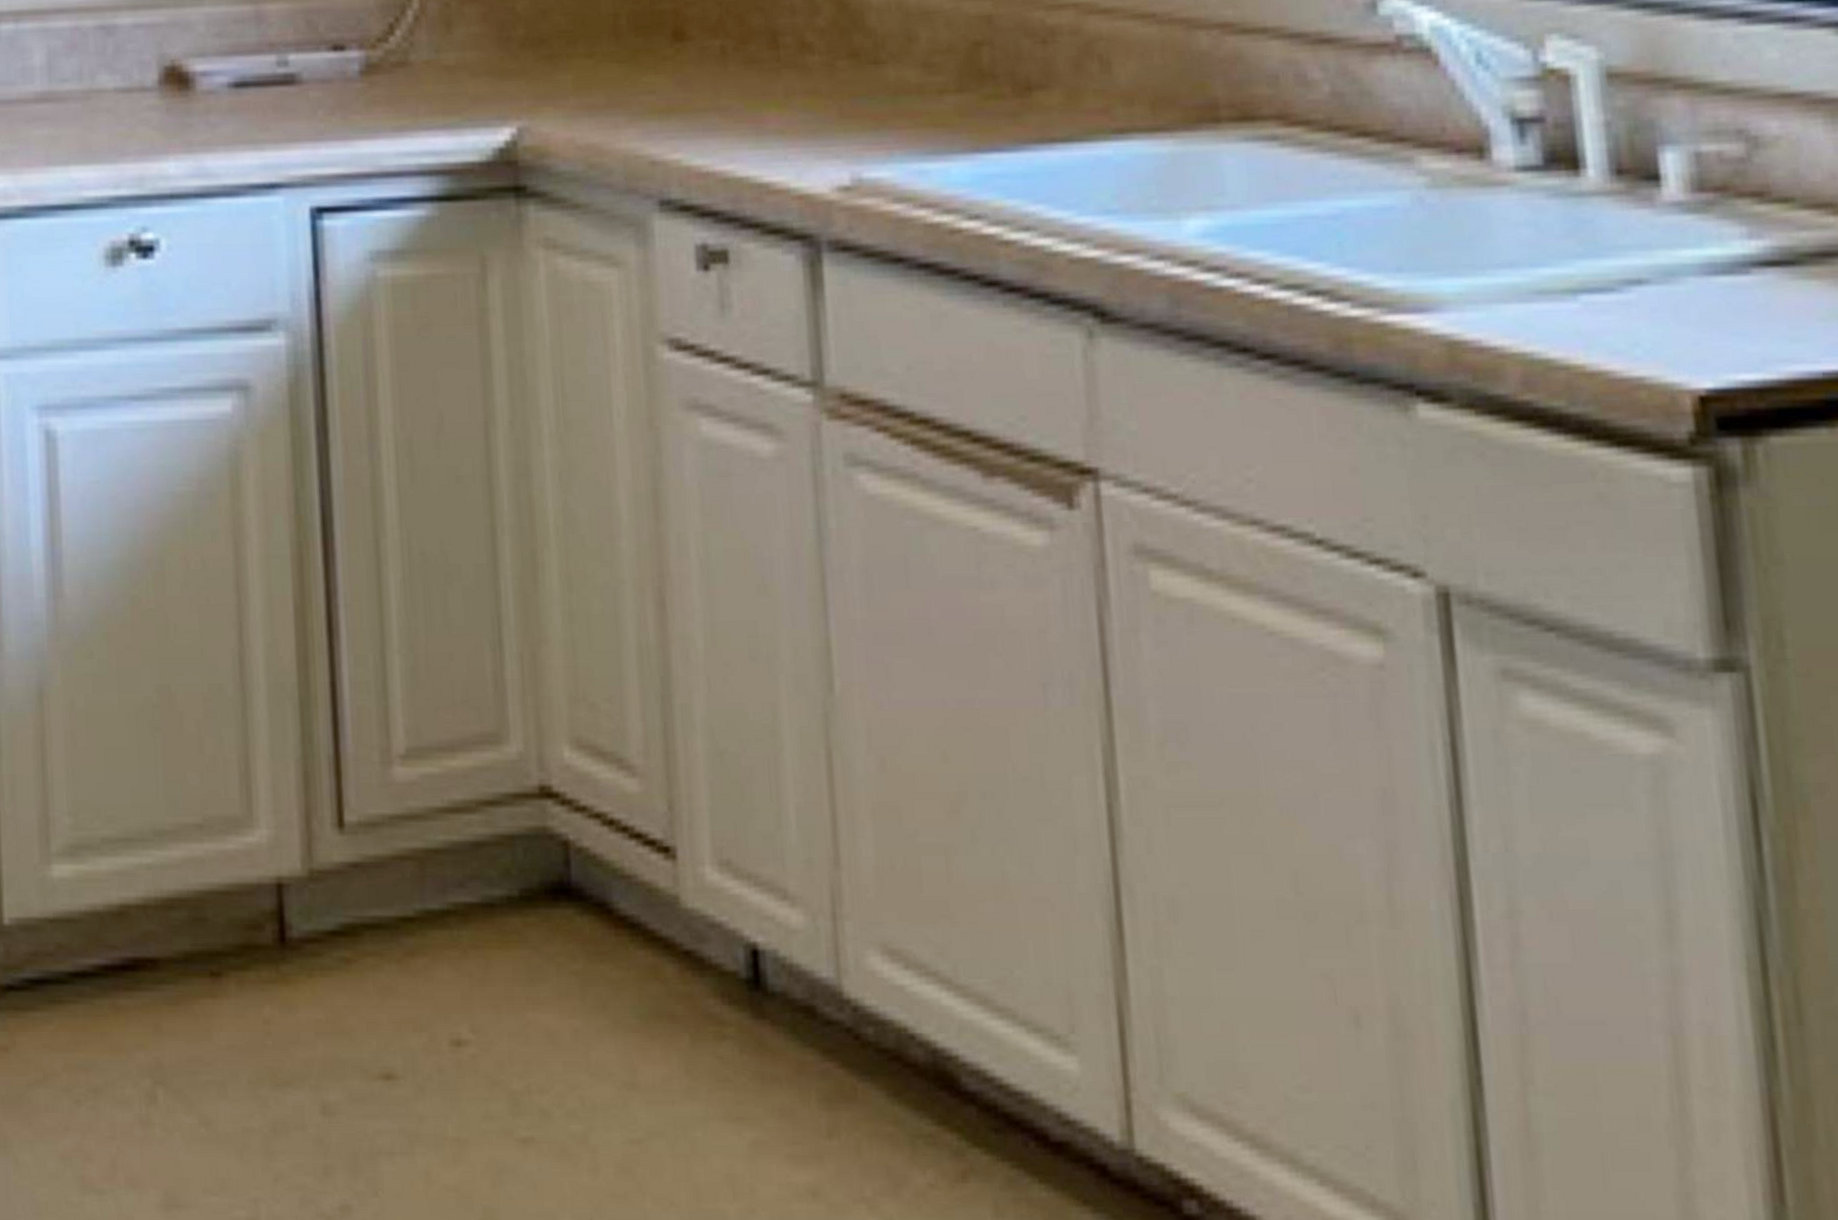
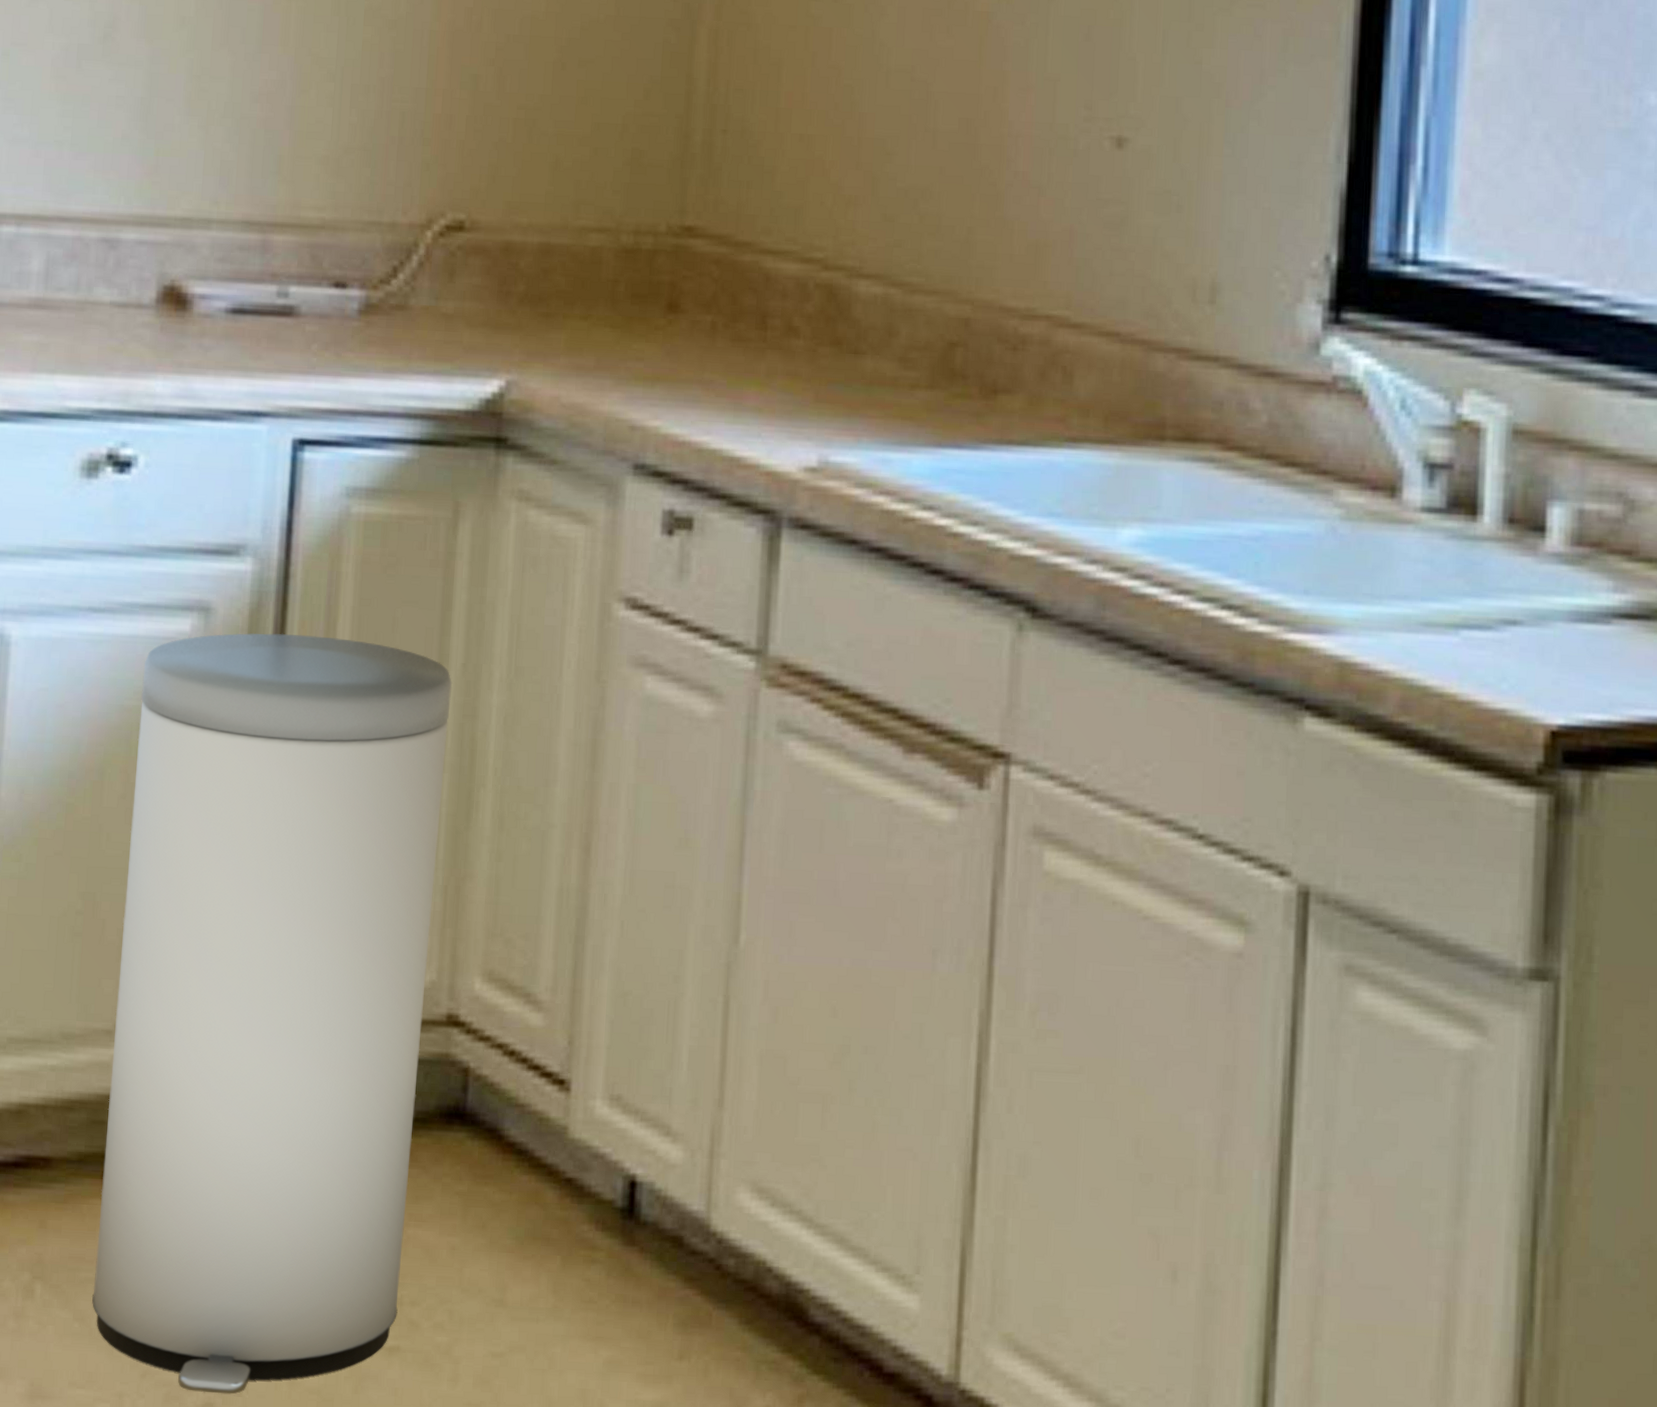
pedal bin: none [190,405,527,1195] -> present [92,633,453,1394]

